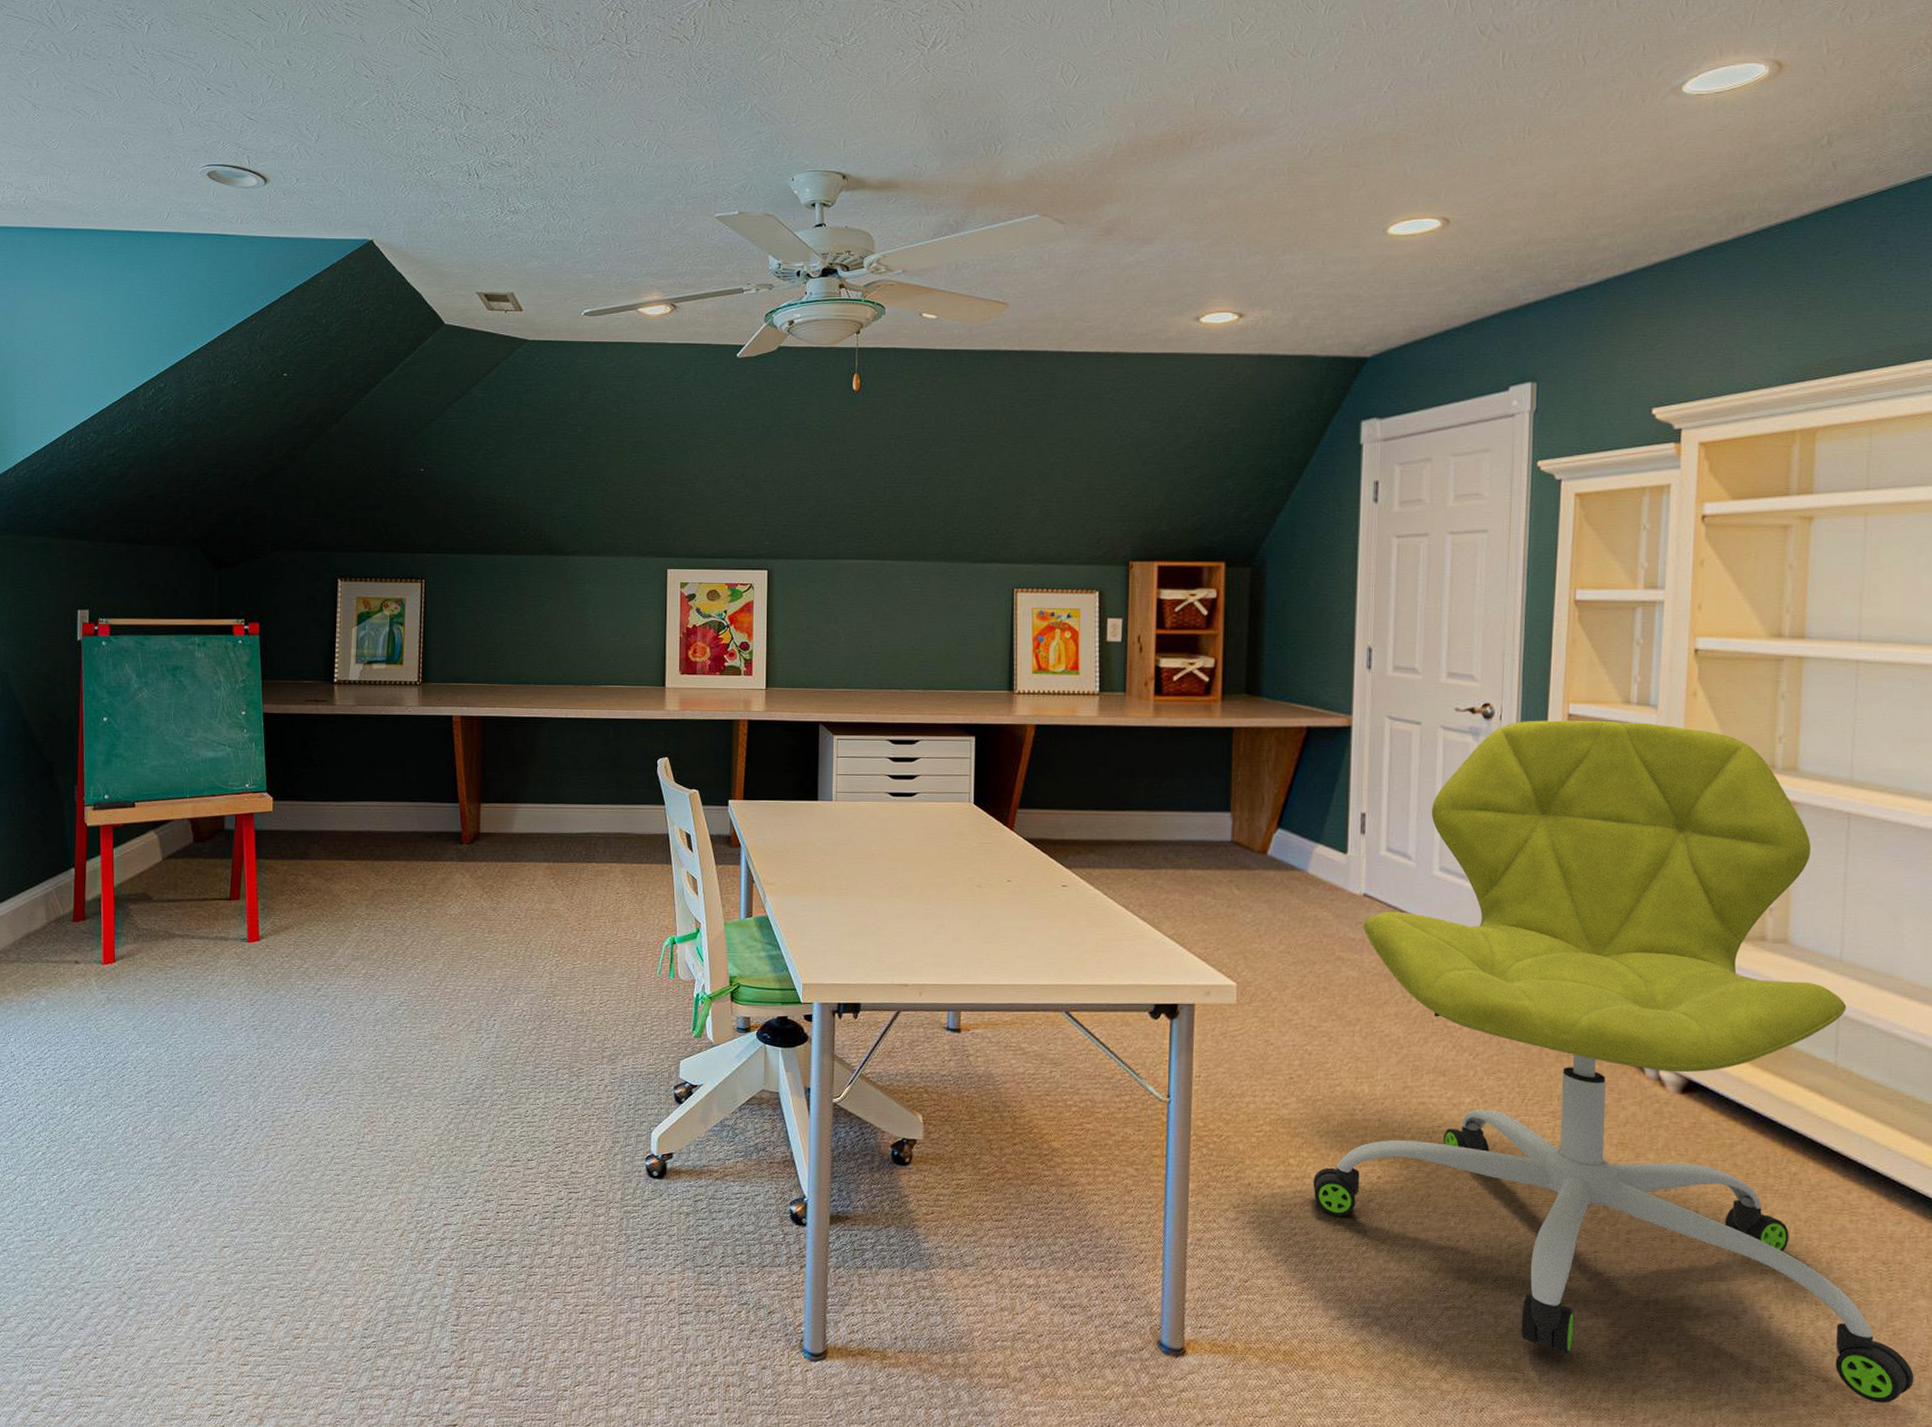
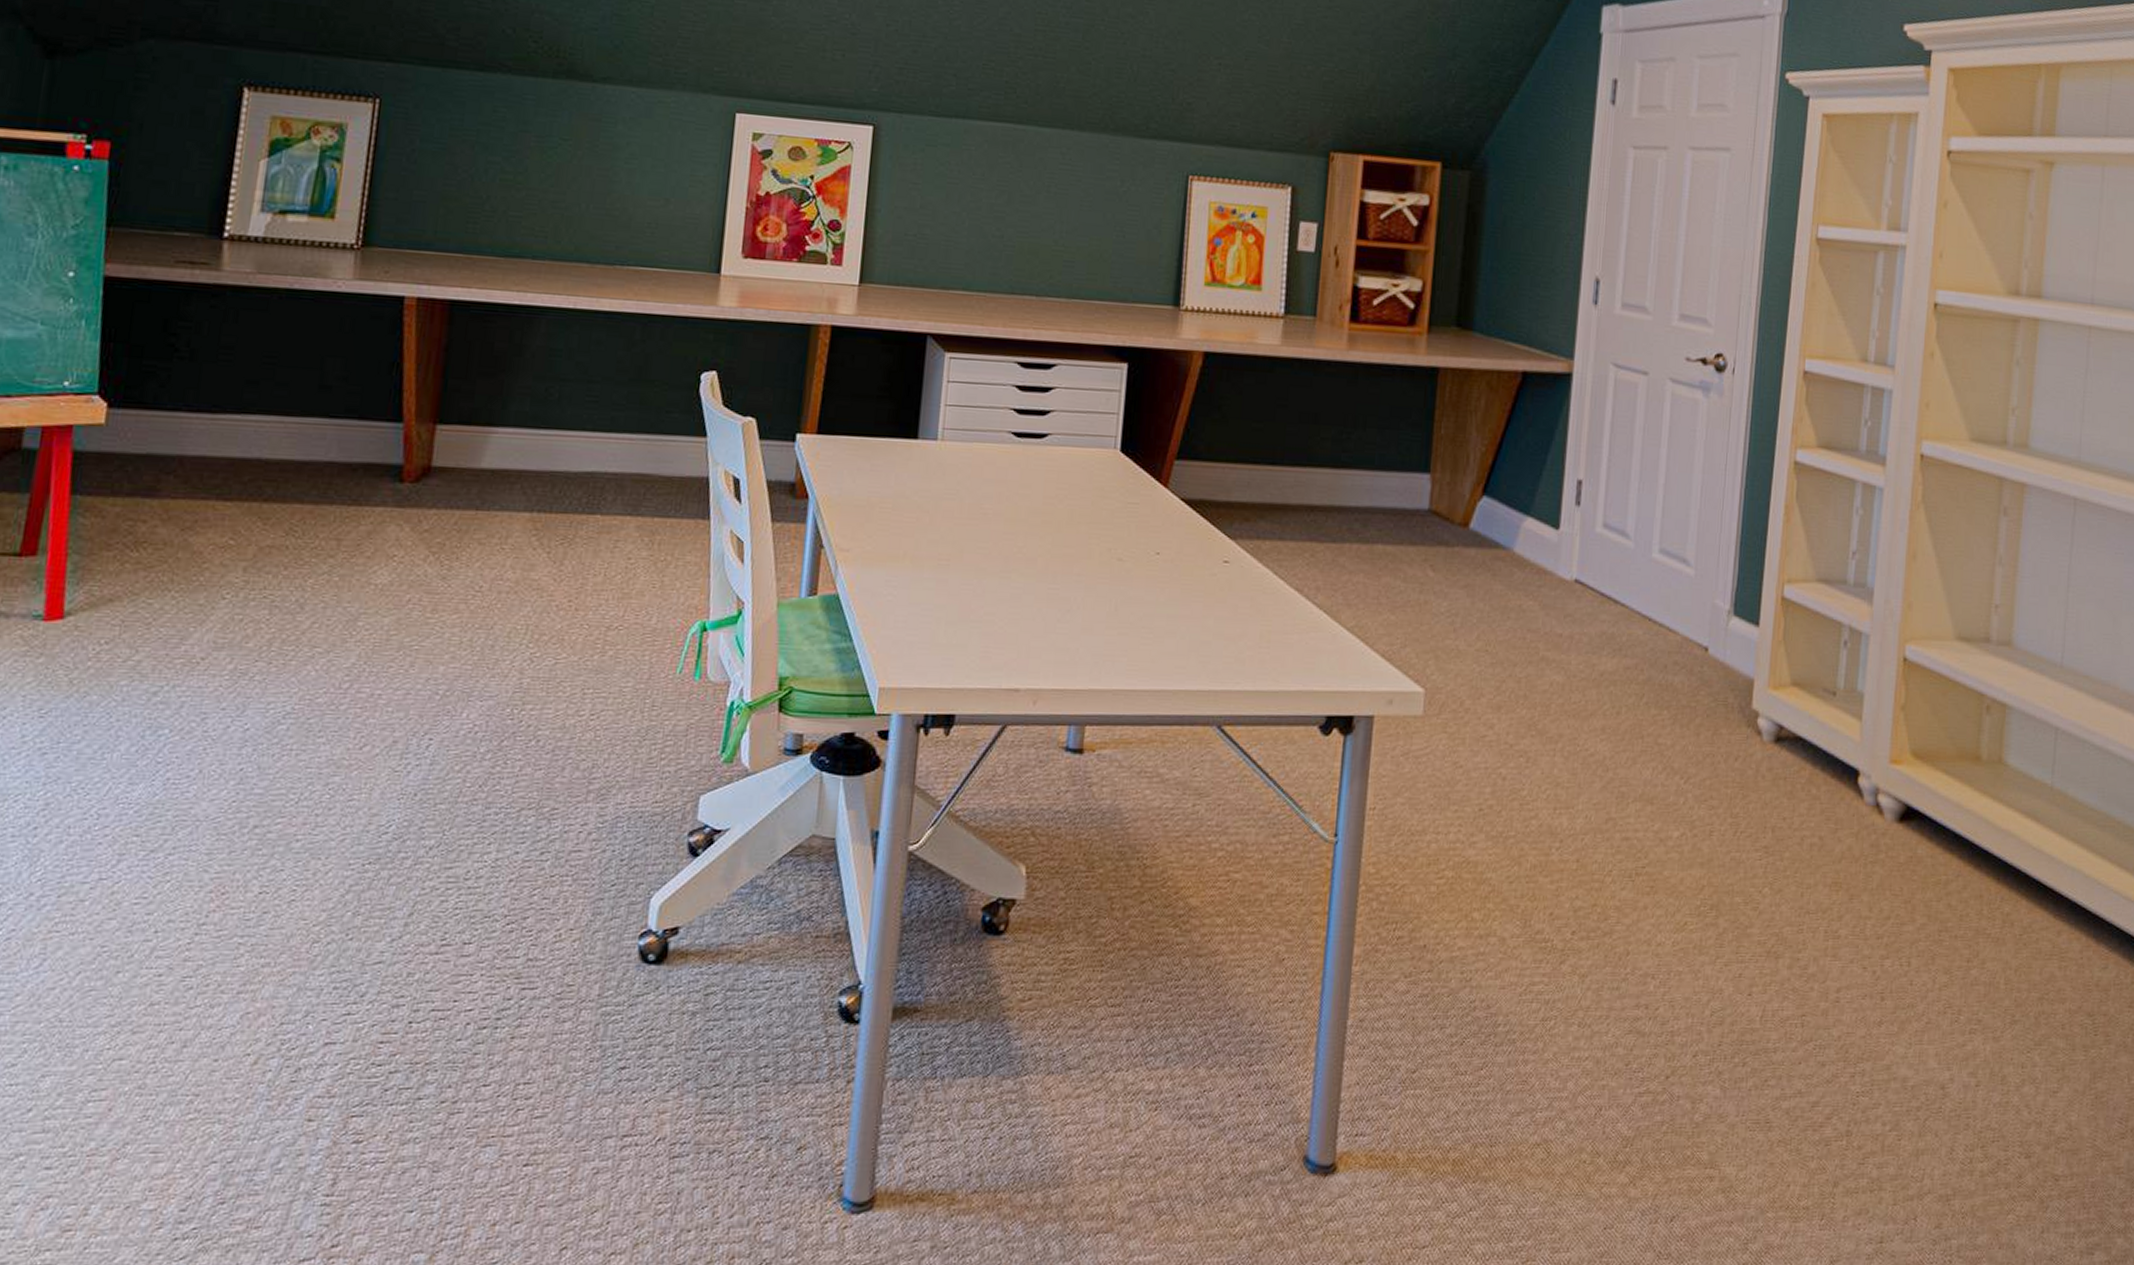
office chair: present [1313,720,1914,1403] -> none [1498,376,2114,1179]

